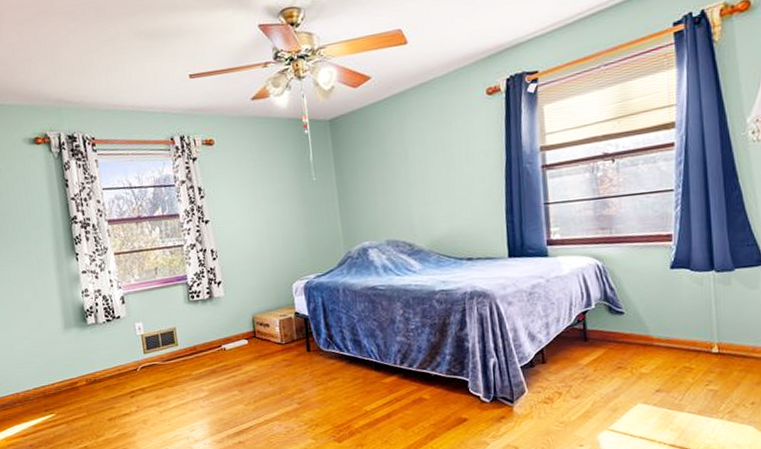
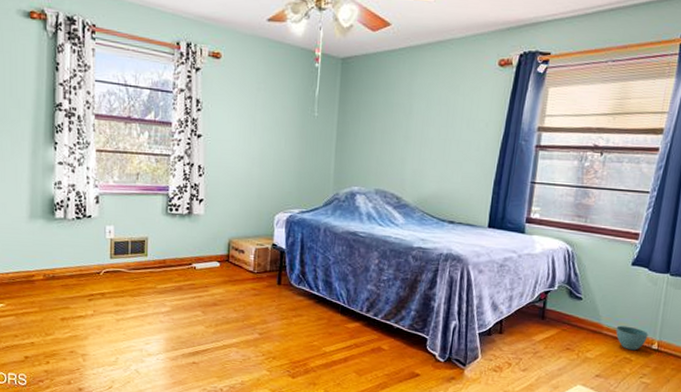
plant pot: none [668,333,705,358] -> present [616,325,648,351]

